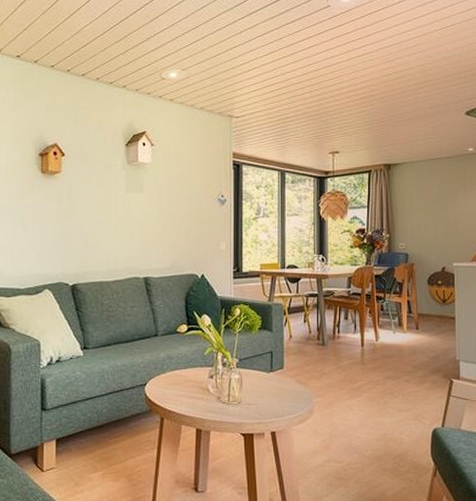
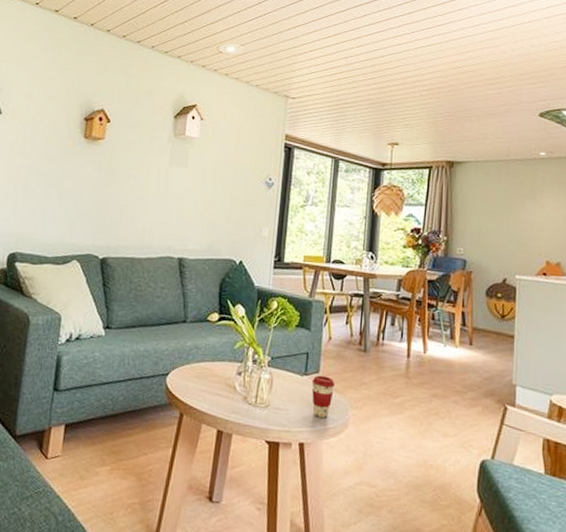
coffee cup: none [277,370,298,408] -> present [312,375,335,418]

